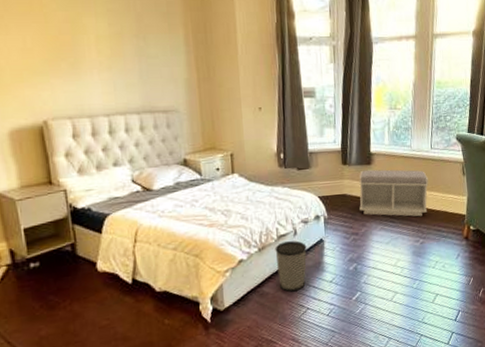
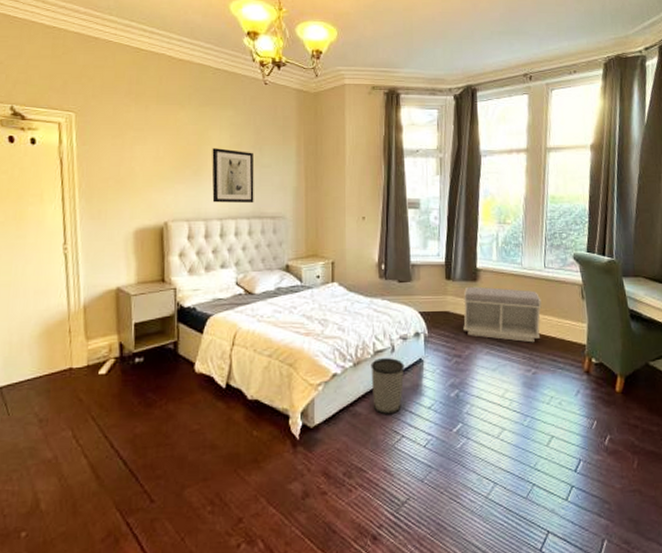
wall art: none [89,38,143,98] -> present [212,148,254,204]

